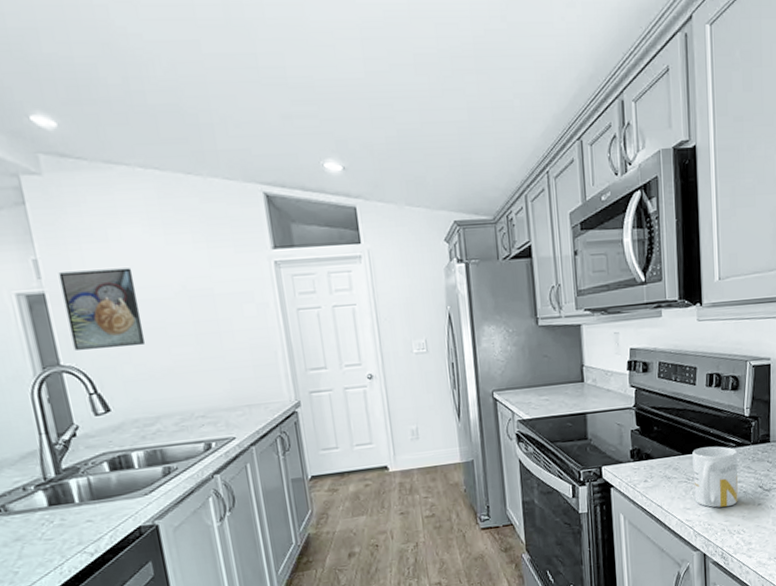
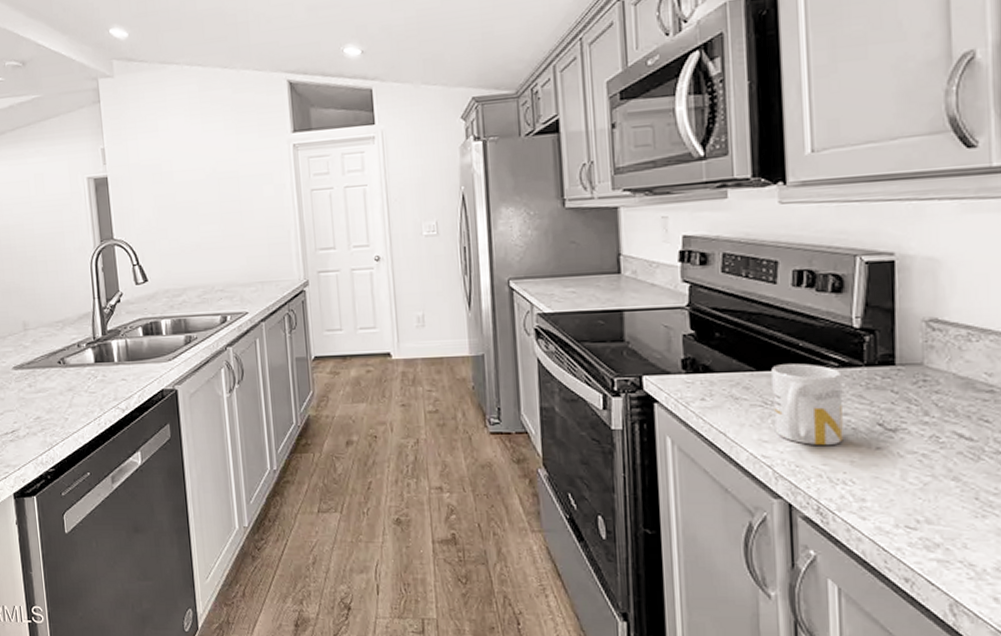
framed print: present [58,268,146,350] -> none [119,153,180,226]

